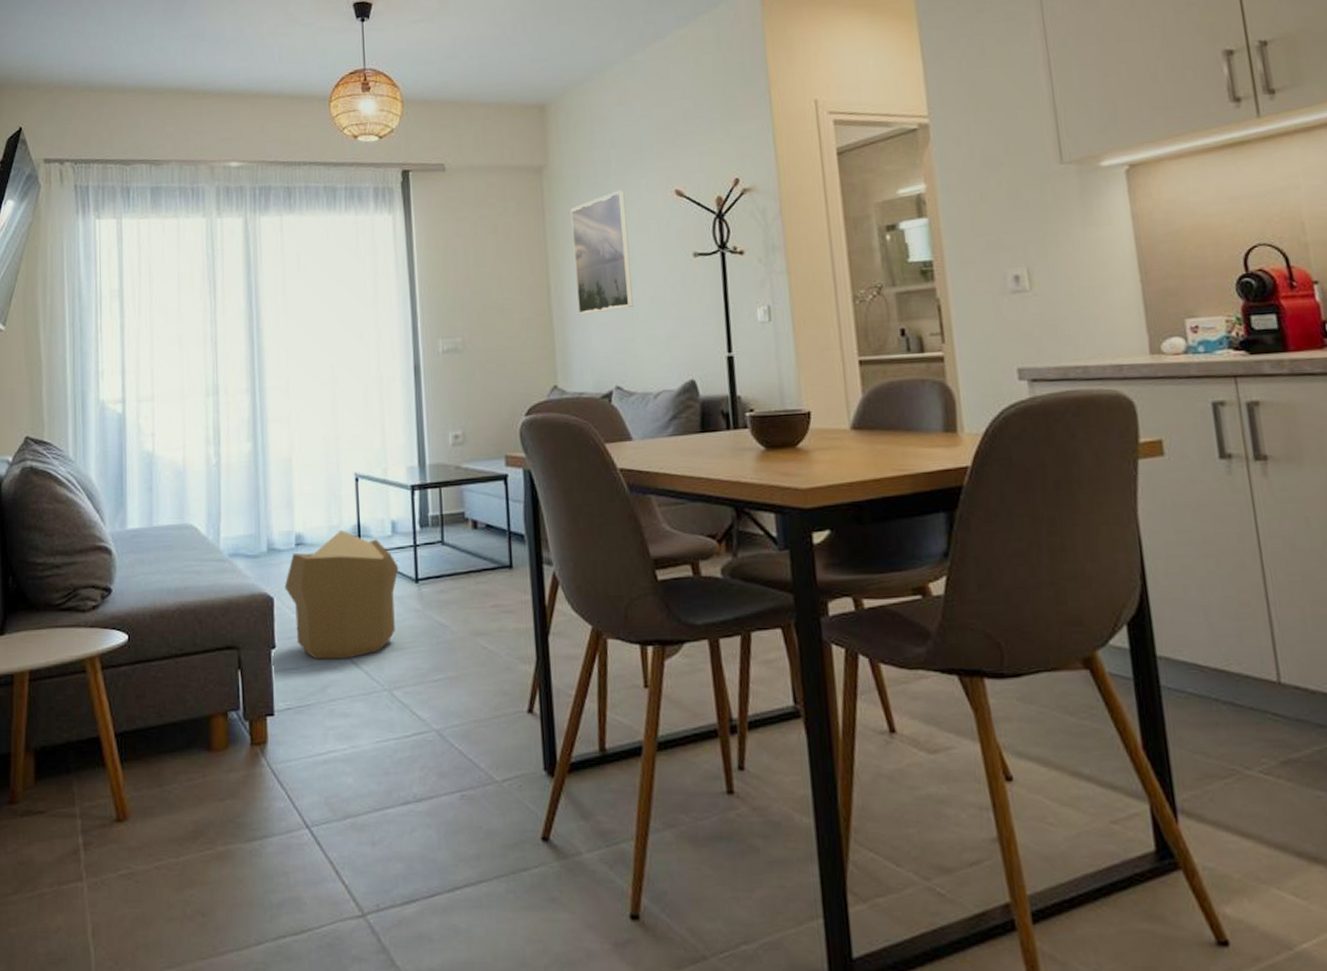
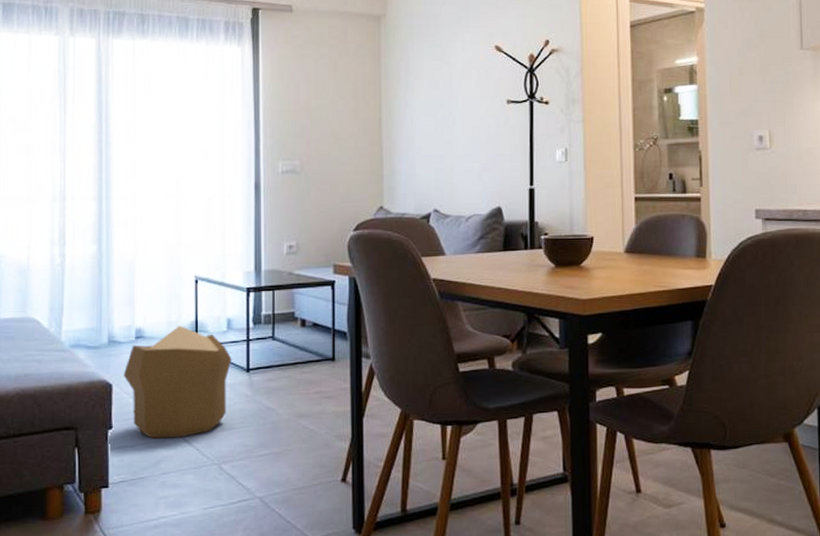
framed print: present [570,189,633,315] -> none [404,41,453,147]

